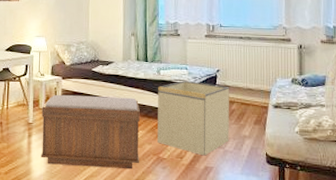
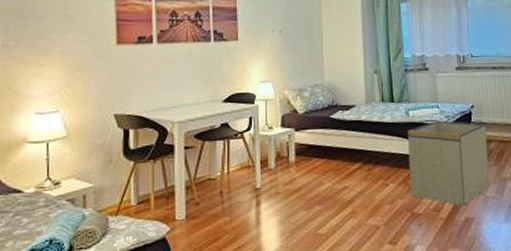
bench: present [40,94,140,170] -> none [272,146,391,237]

